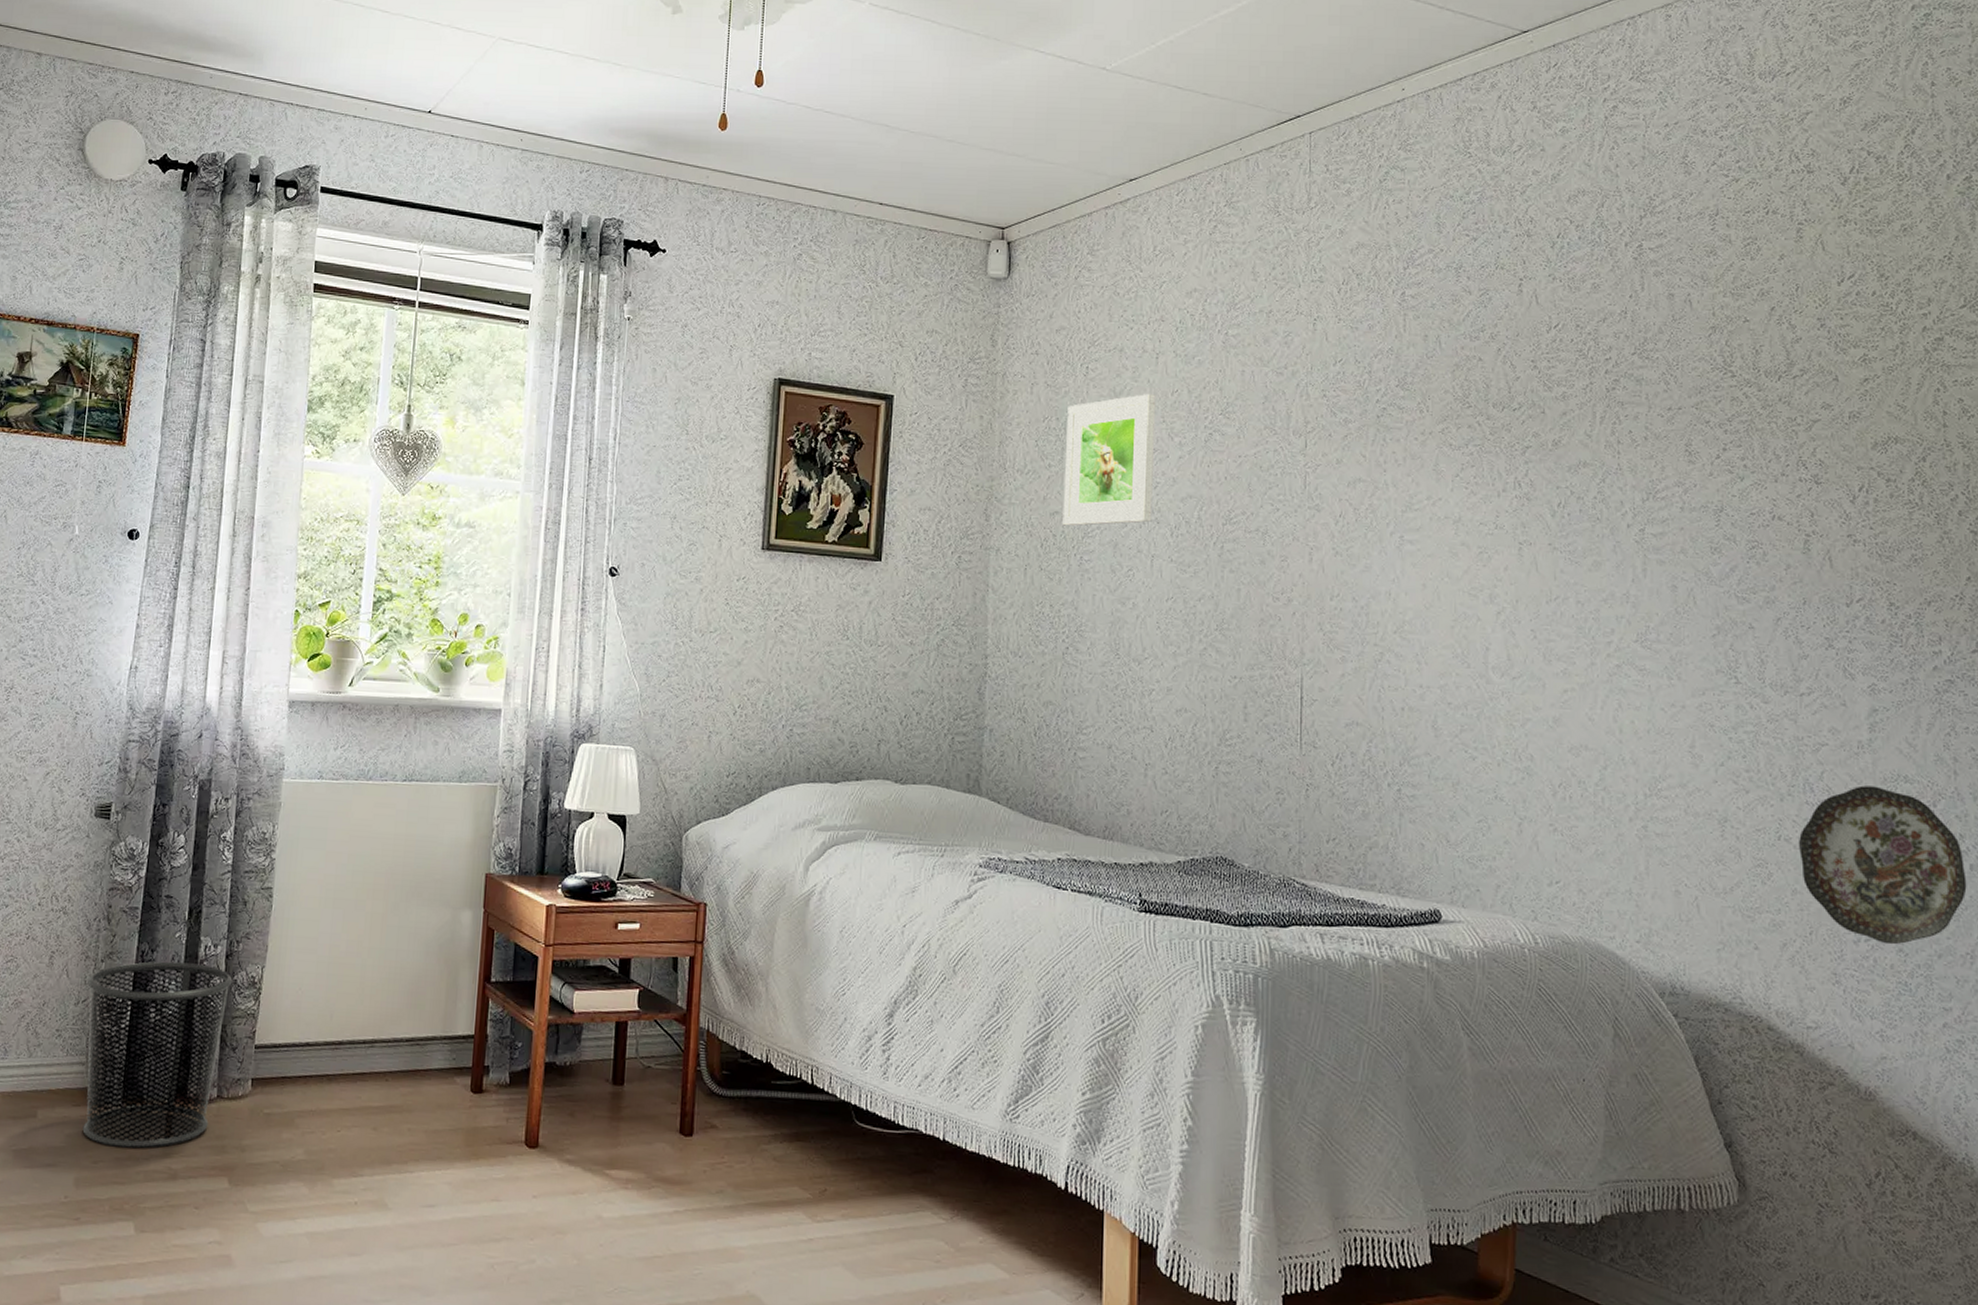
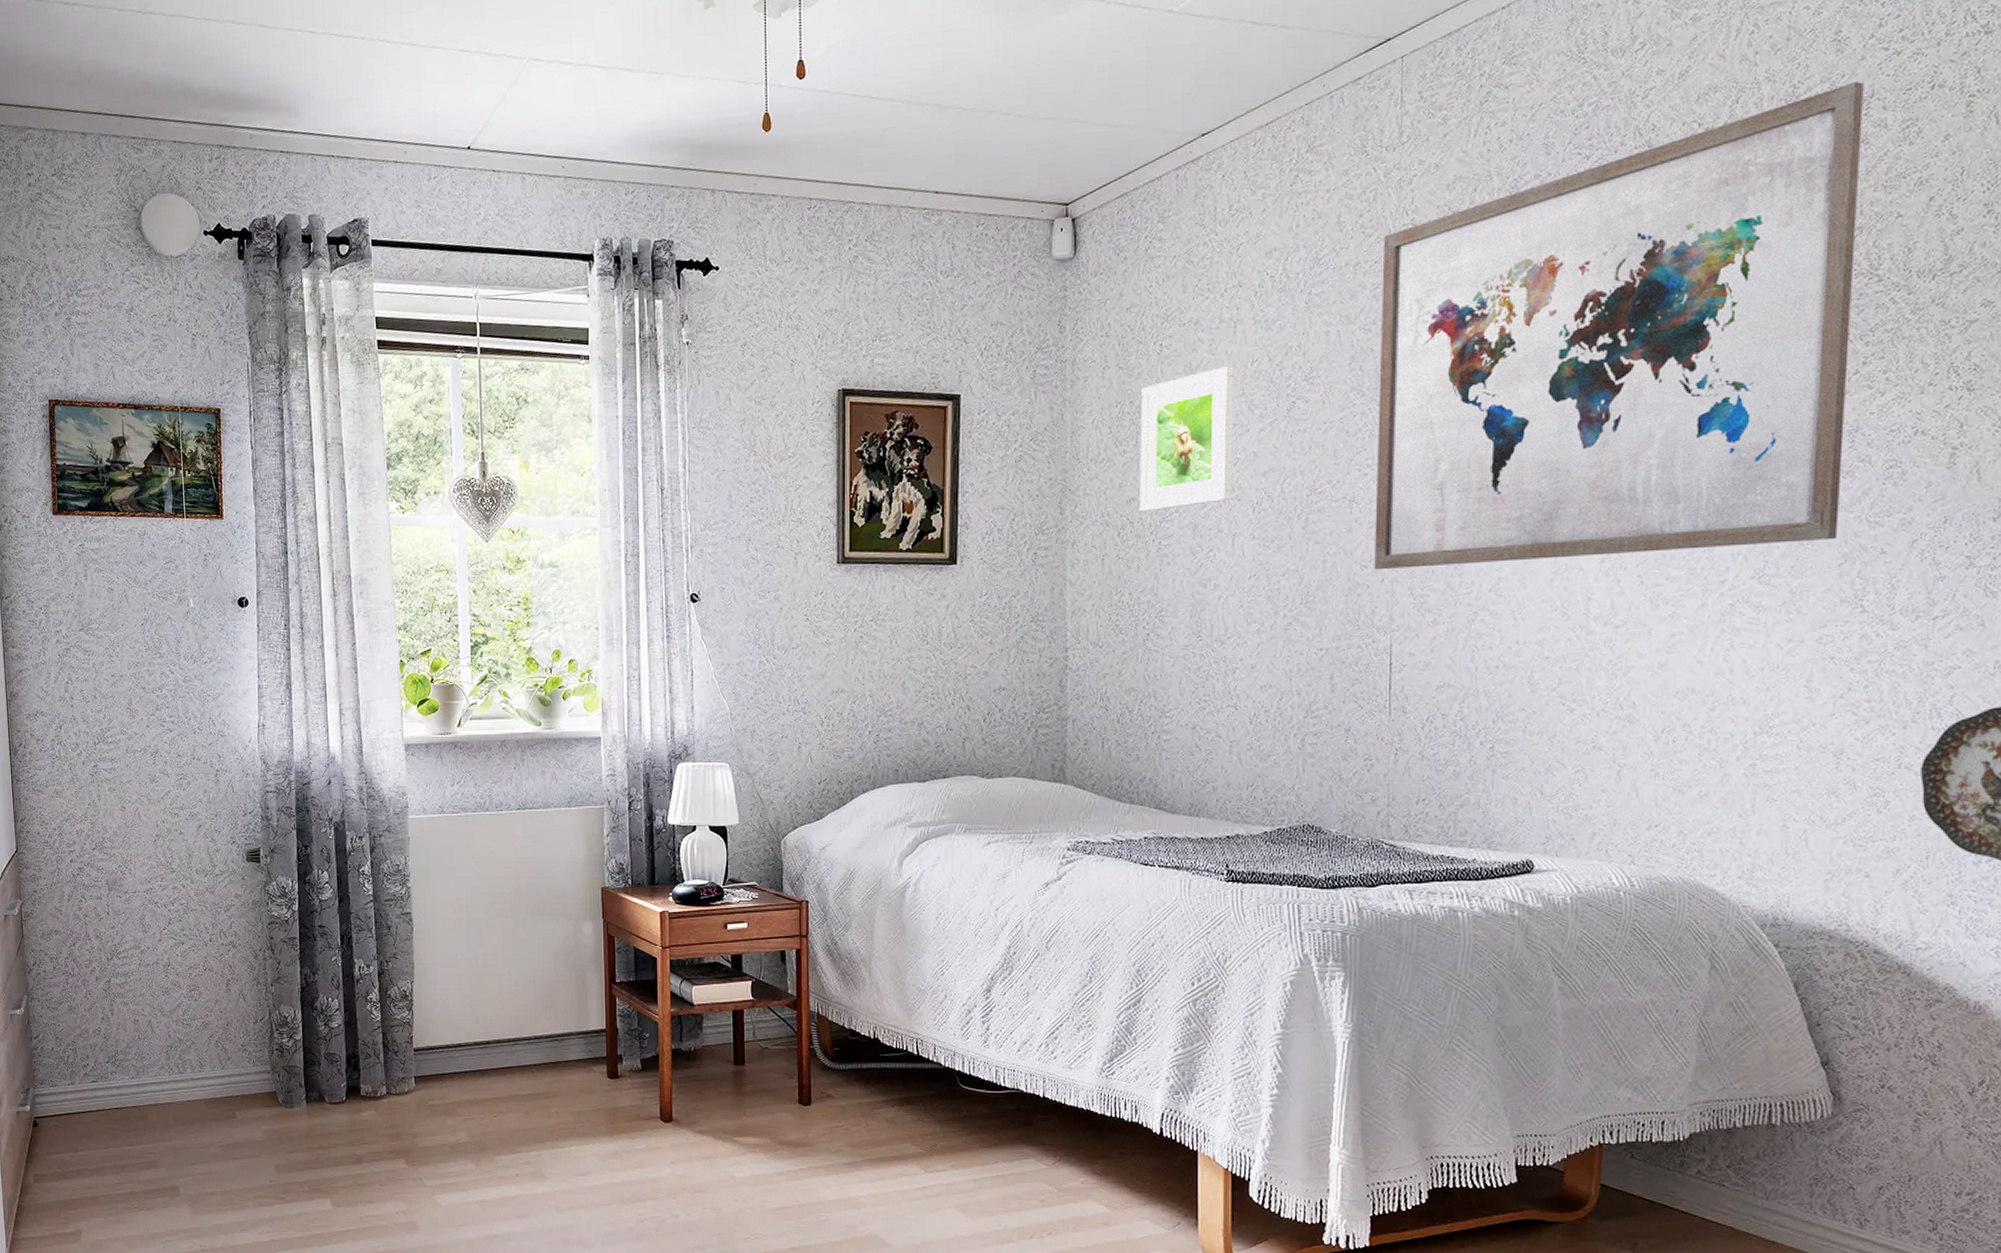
waste bin: present [82,961,233,1149] -> none [262,982,387,1139]
wall art: none [1286,199,1710,612] -> present [1374,80,1864,569]

